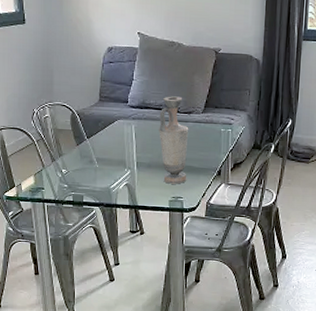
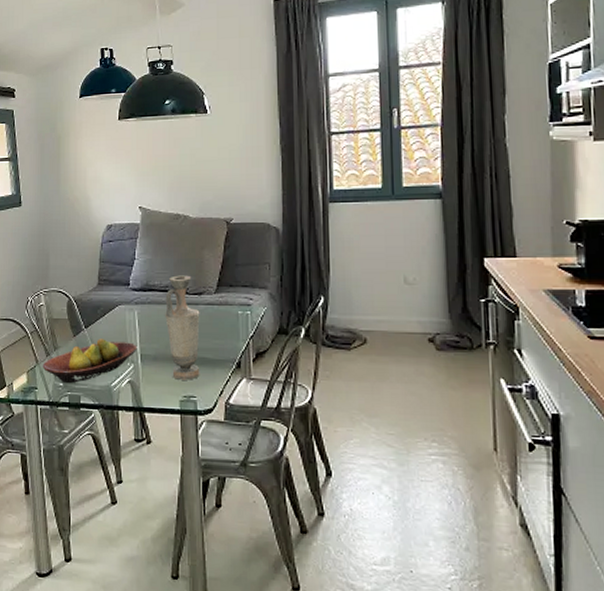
fruit bowl: none [48,148,134,186] -> present [42,339,138,384]

